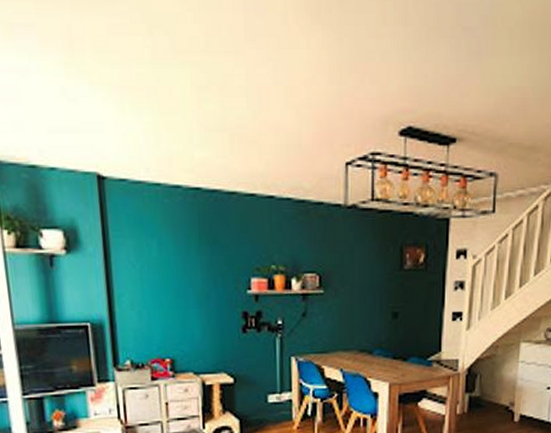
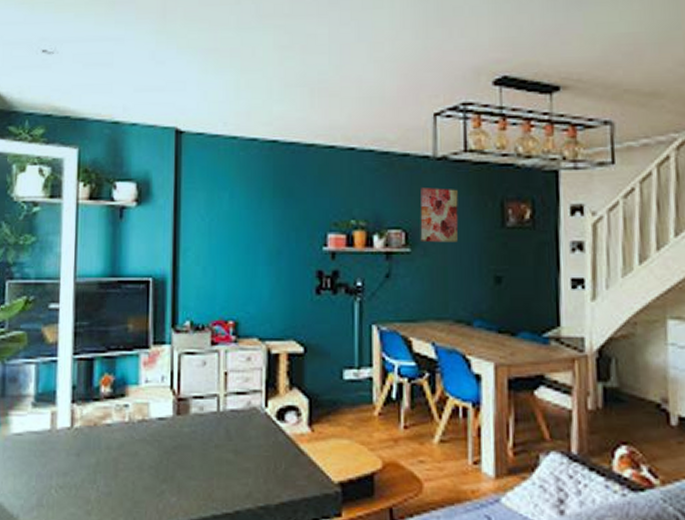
wall art: none [332,234,365,285] -> present [420,188,459,243]

